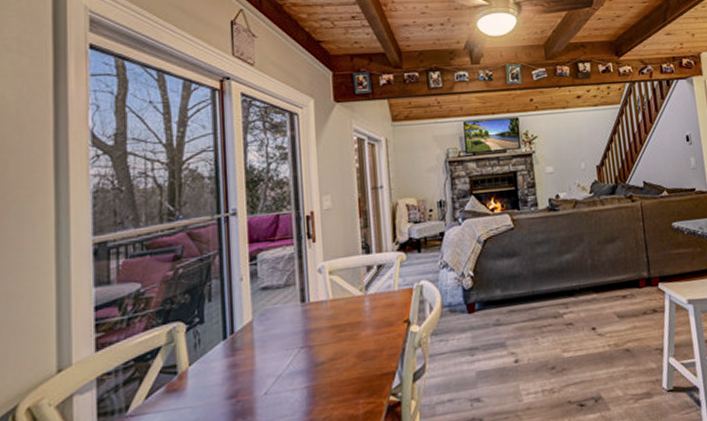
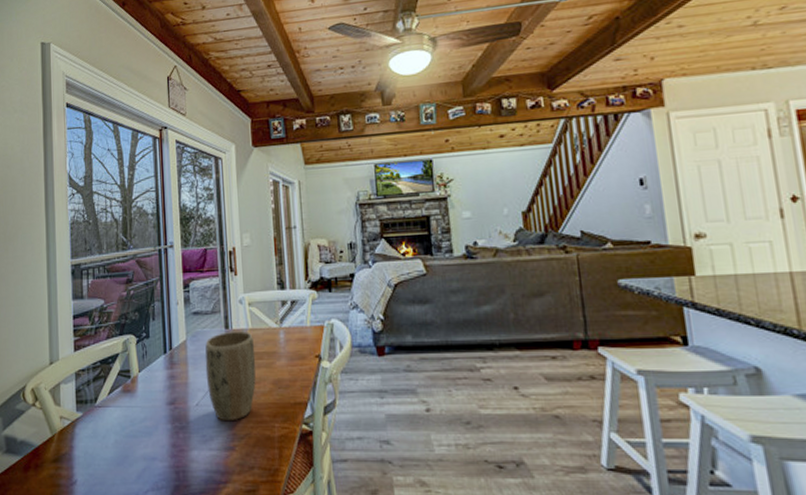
plant pot: none [276,302,338,407] -> present [205,330,256,422]

